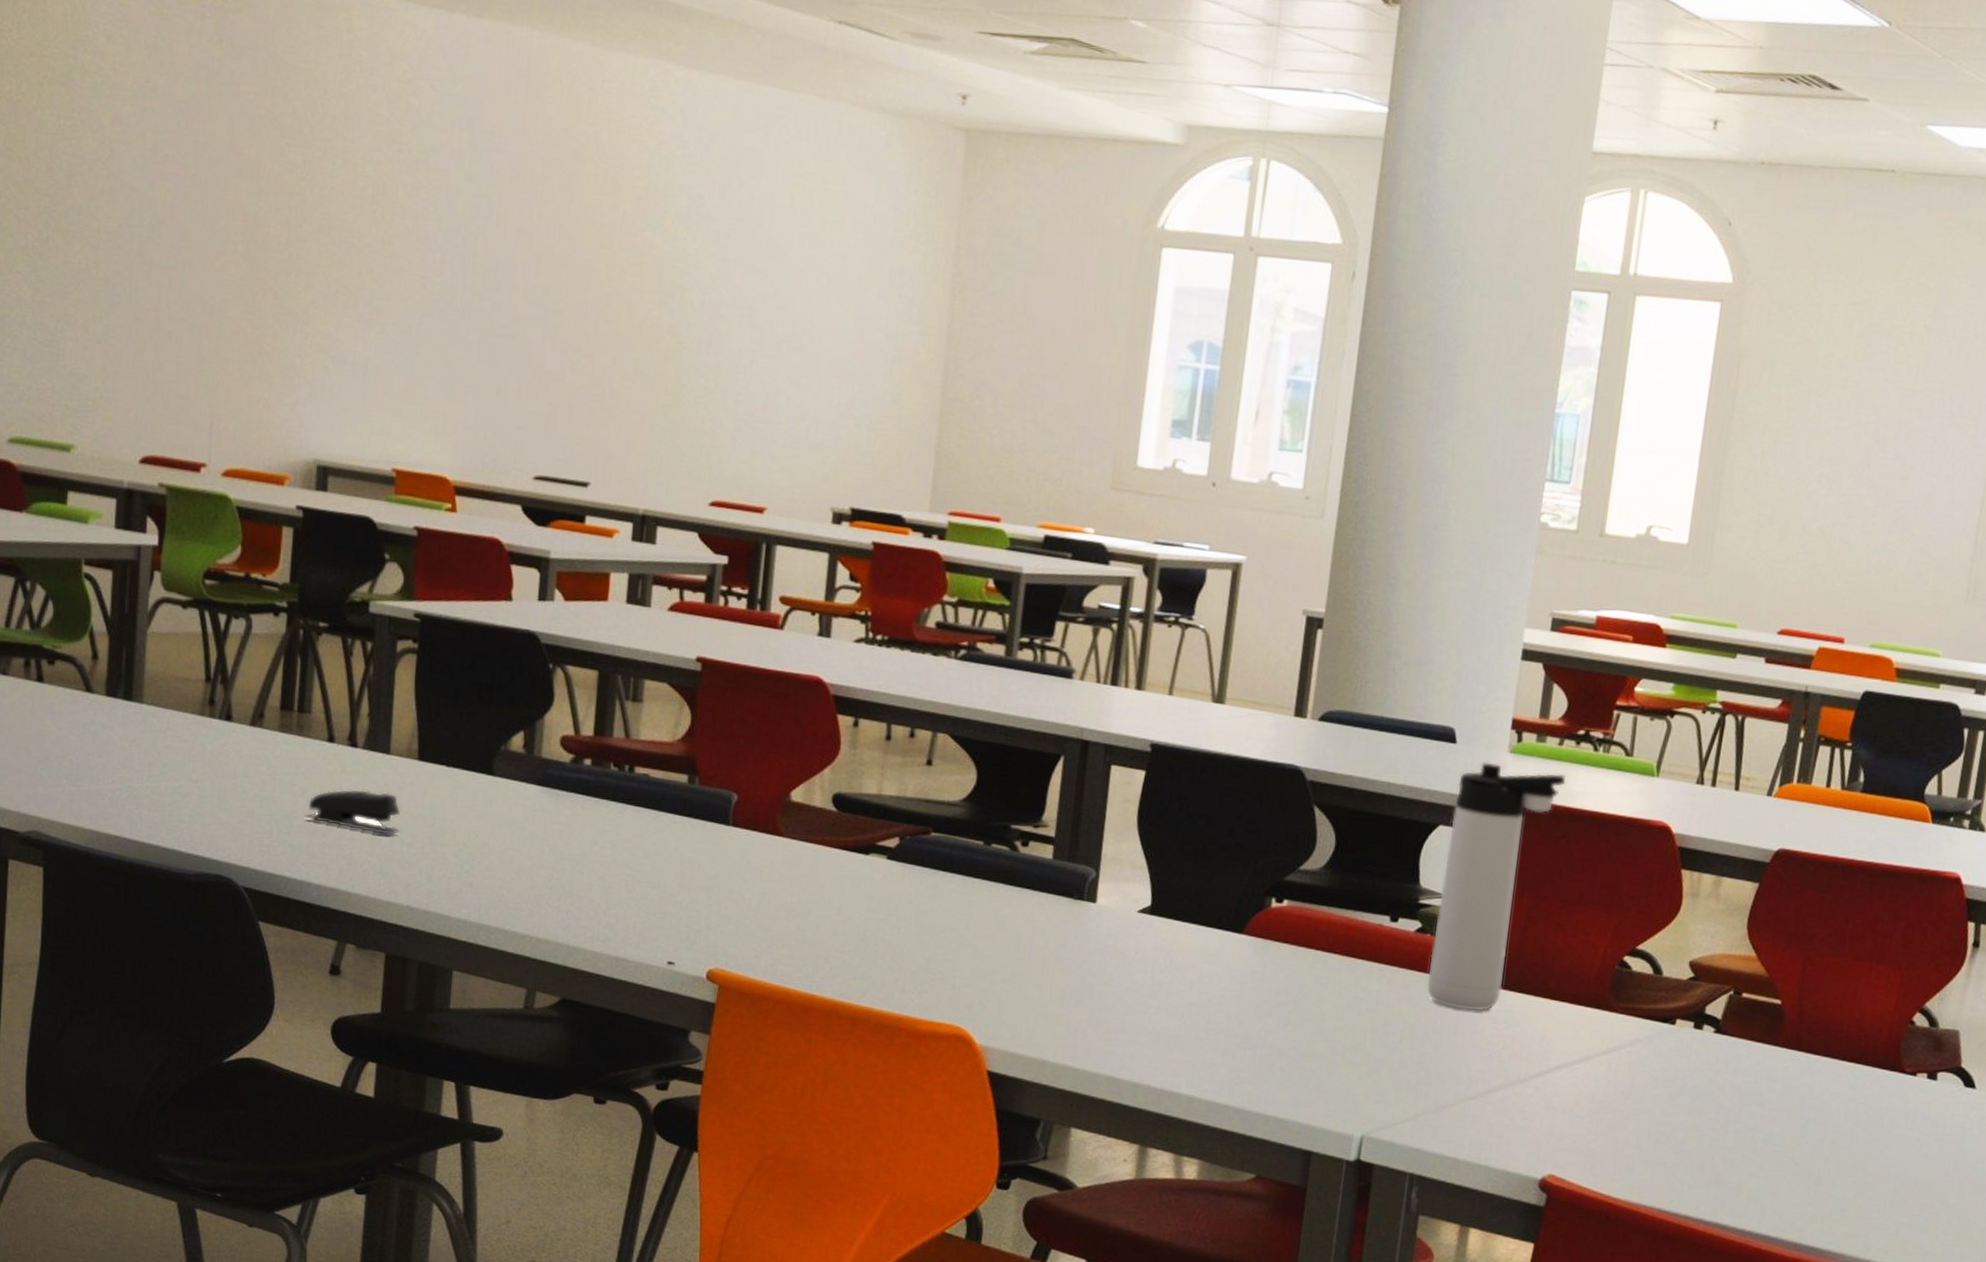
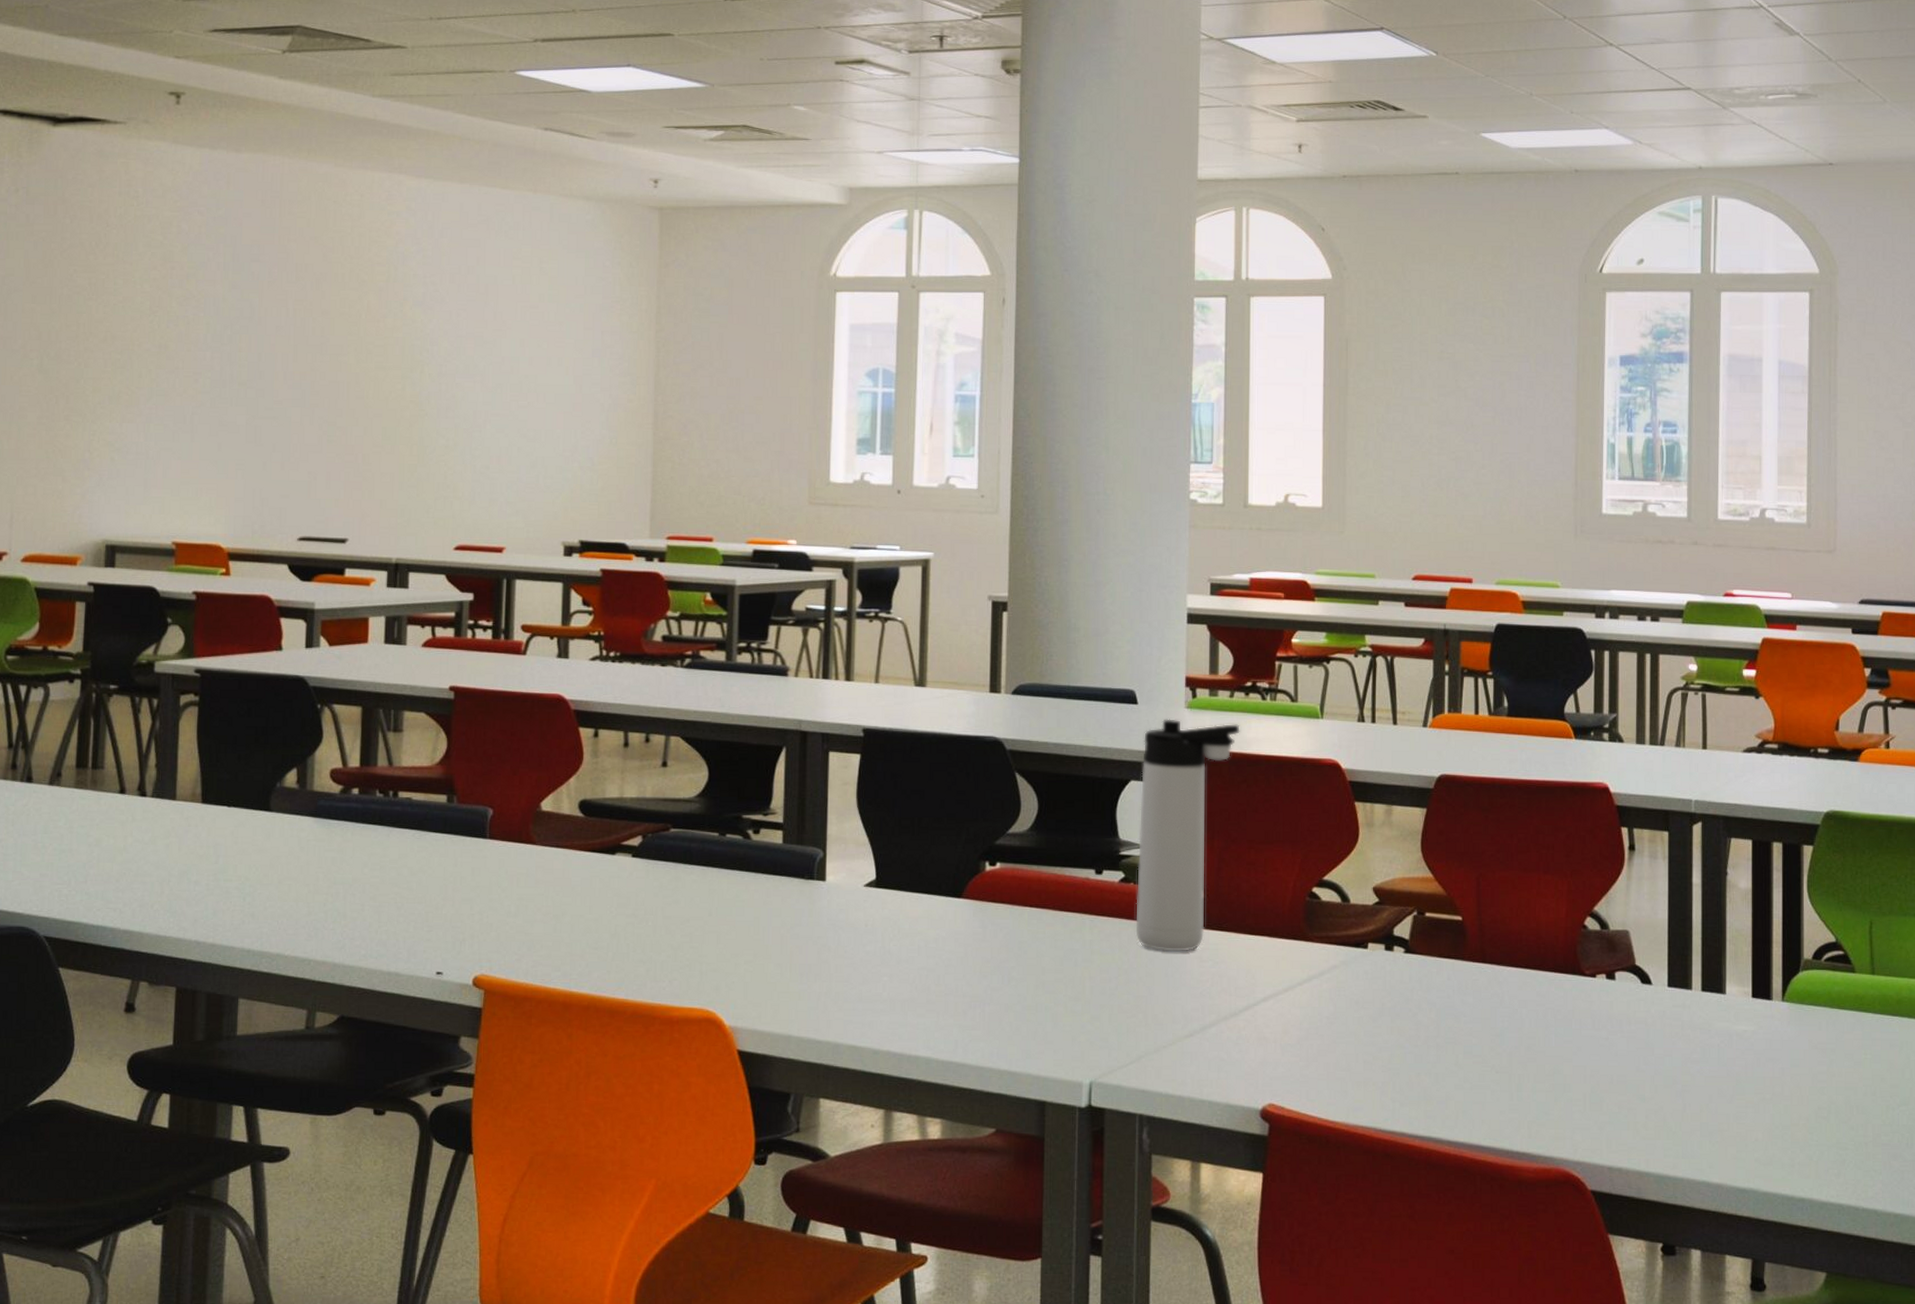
stapler: present [305,790,401,835] -> none [100,836,187,875]

